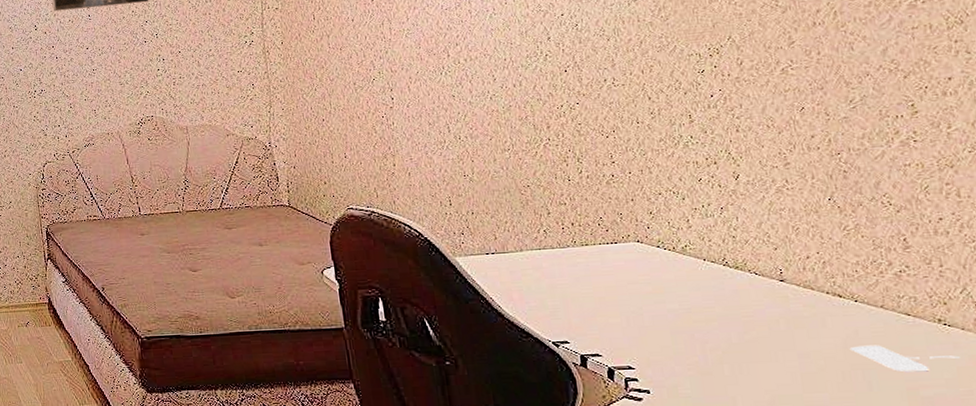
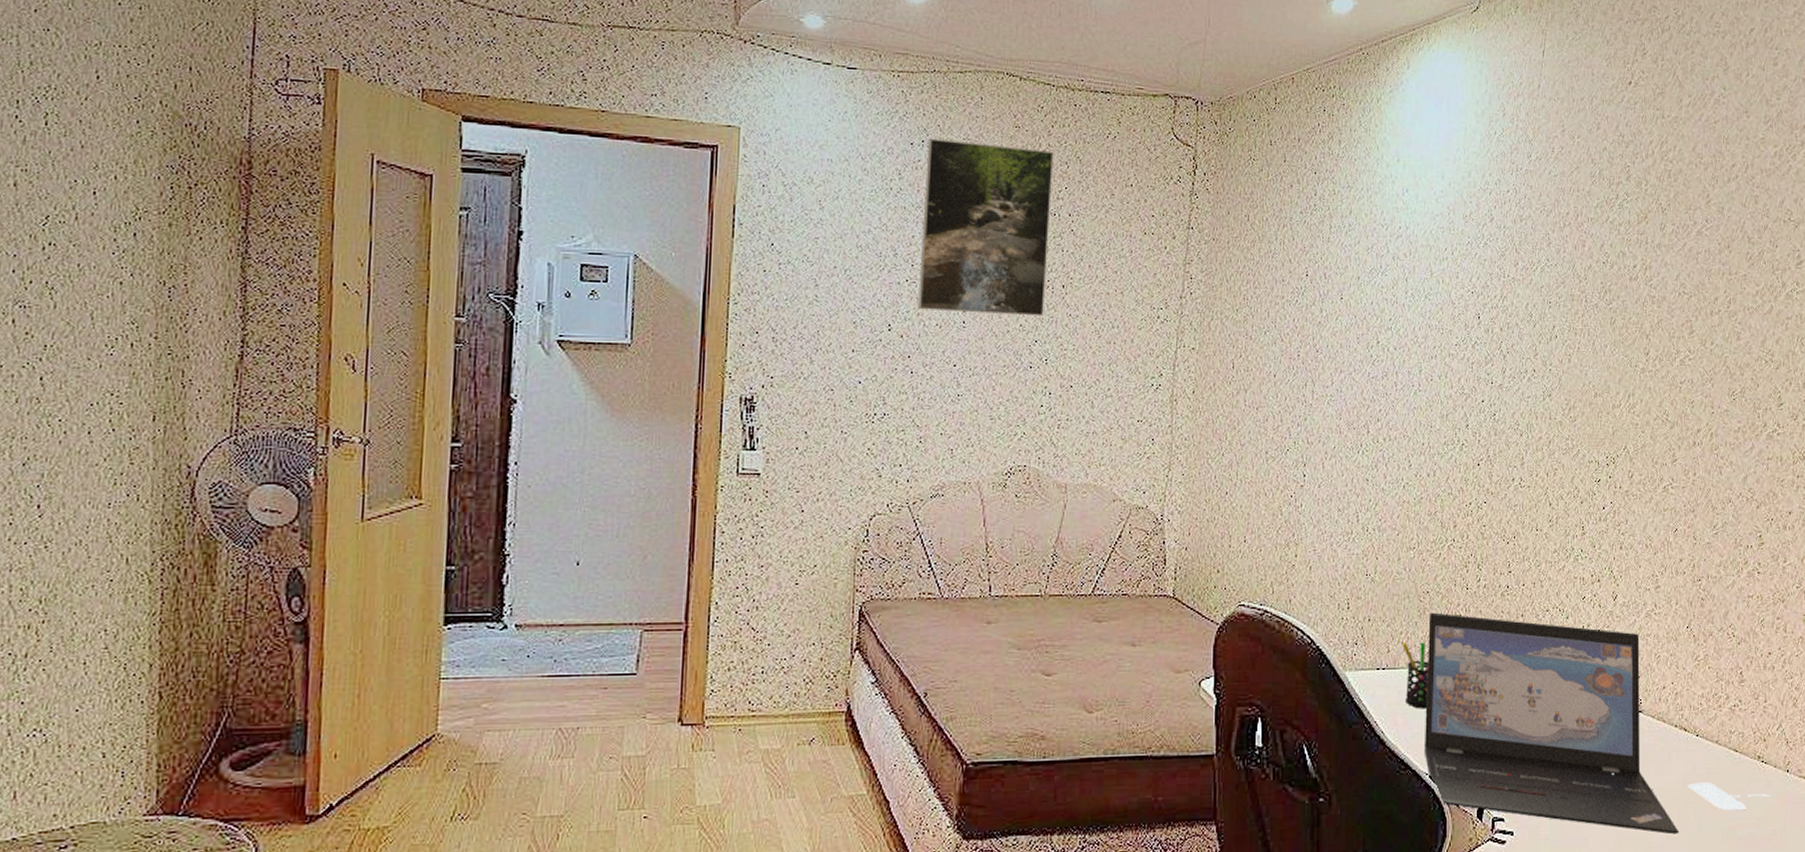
pen holder: none [508,229,542,286] -> present [1402,642,1428,709]
laptop: none [532,203,845,394] -> present [1423,612,1678,835]

